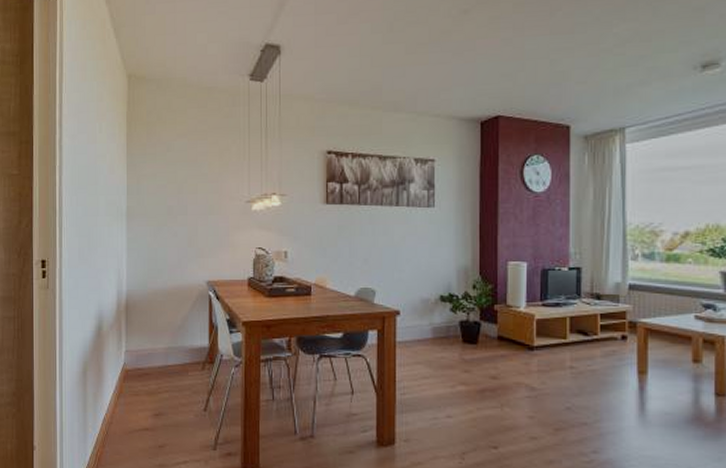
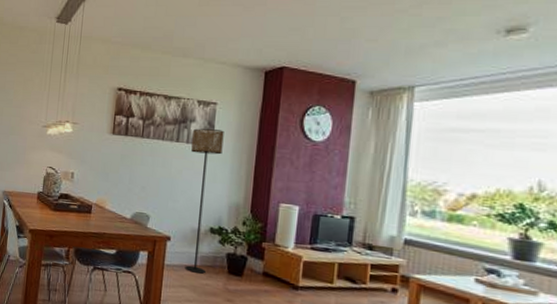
floor lamp: none [413,189,445,347] -> present [185,128,224,274]

